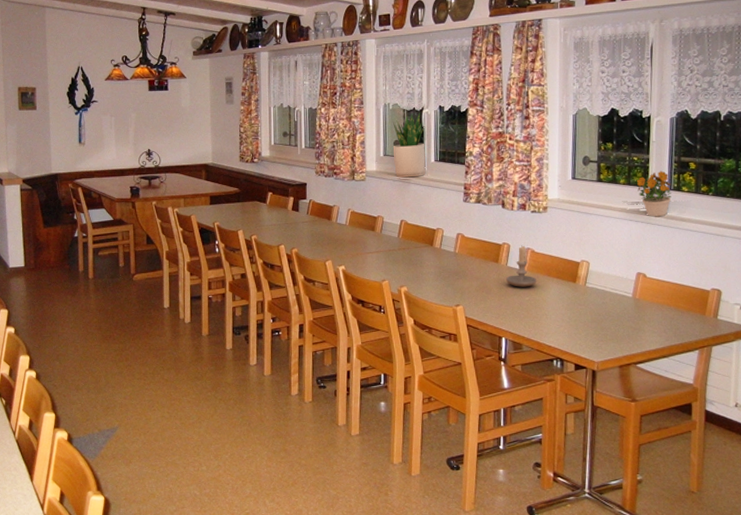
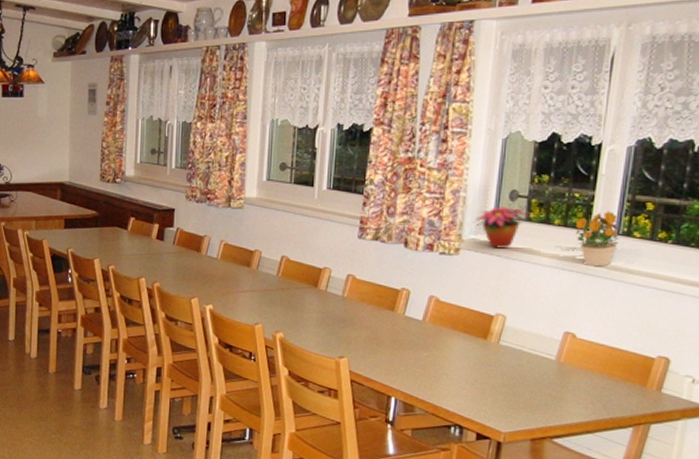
planter: present [393,113,426,178] -> none [278,131,318,207]
candle: present [506,245,536,287] -> none [402,292,439,341]
flower arrangement: none [556,169,605,205] -> present [473,205,535,249]

